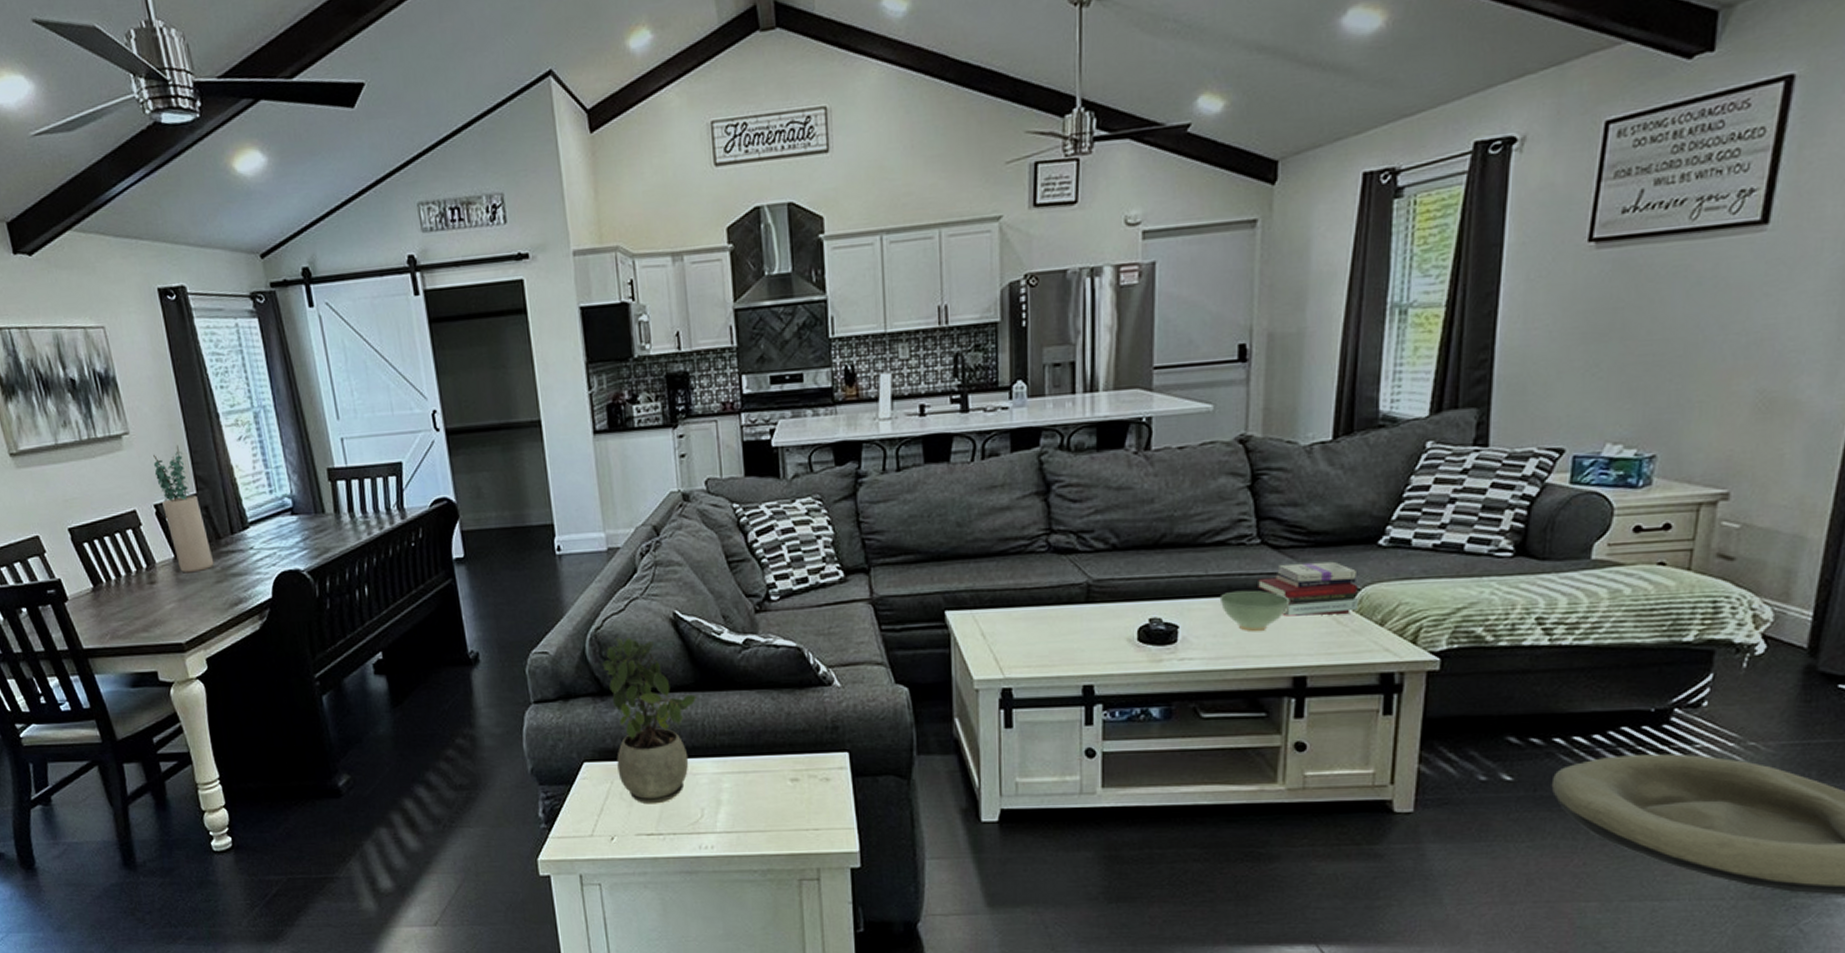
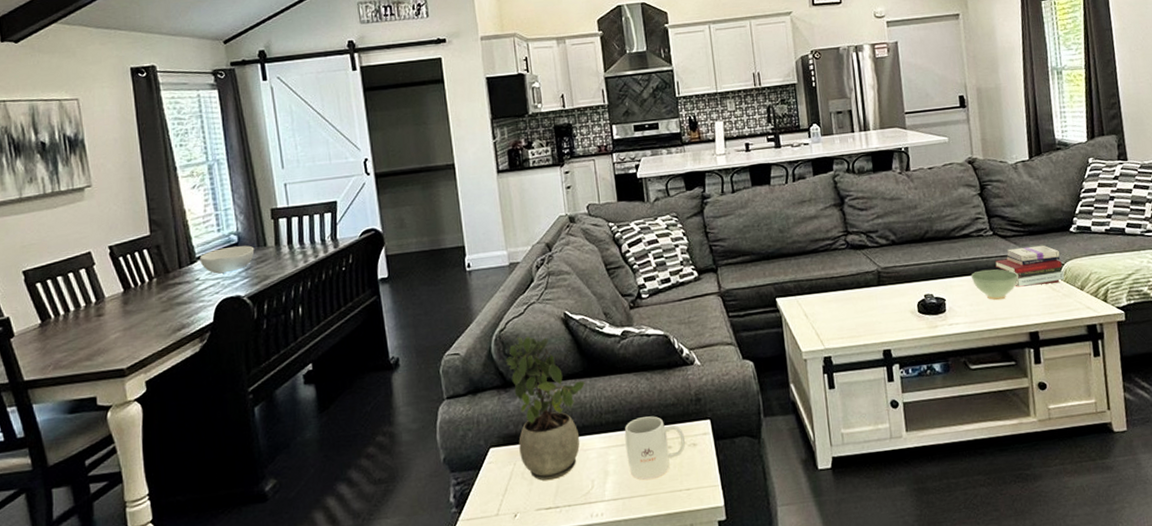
vase: present [153,444,215,574] -> none [111,194,161,305]
bowl: none [252,511,312,543] -> present [200,245,255,274]
mug: none [742,742,817,815] -> present [624,416,686,481]

